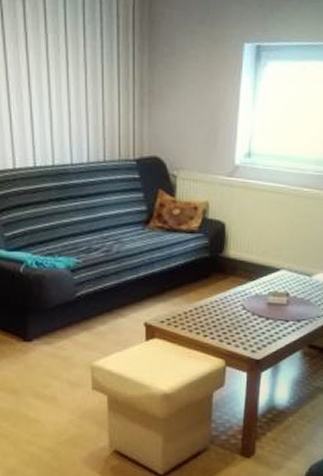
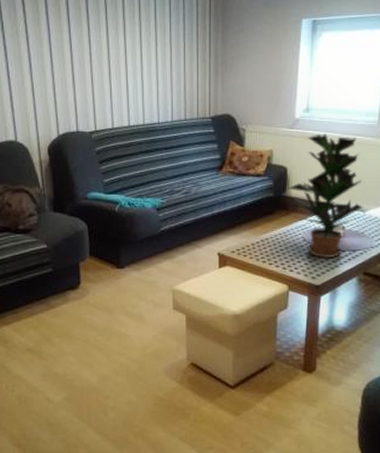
potted plant: none [226,184,310,328] -> present [288,134,364,258]

